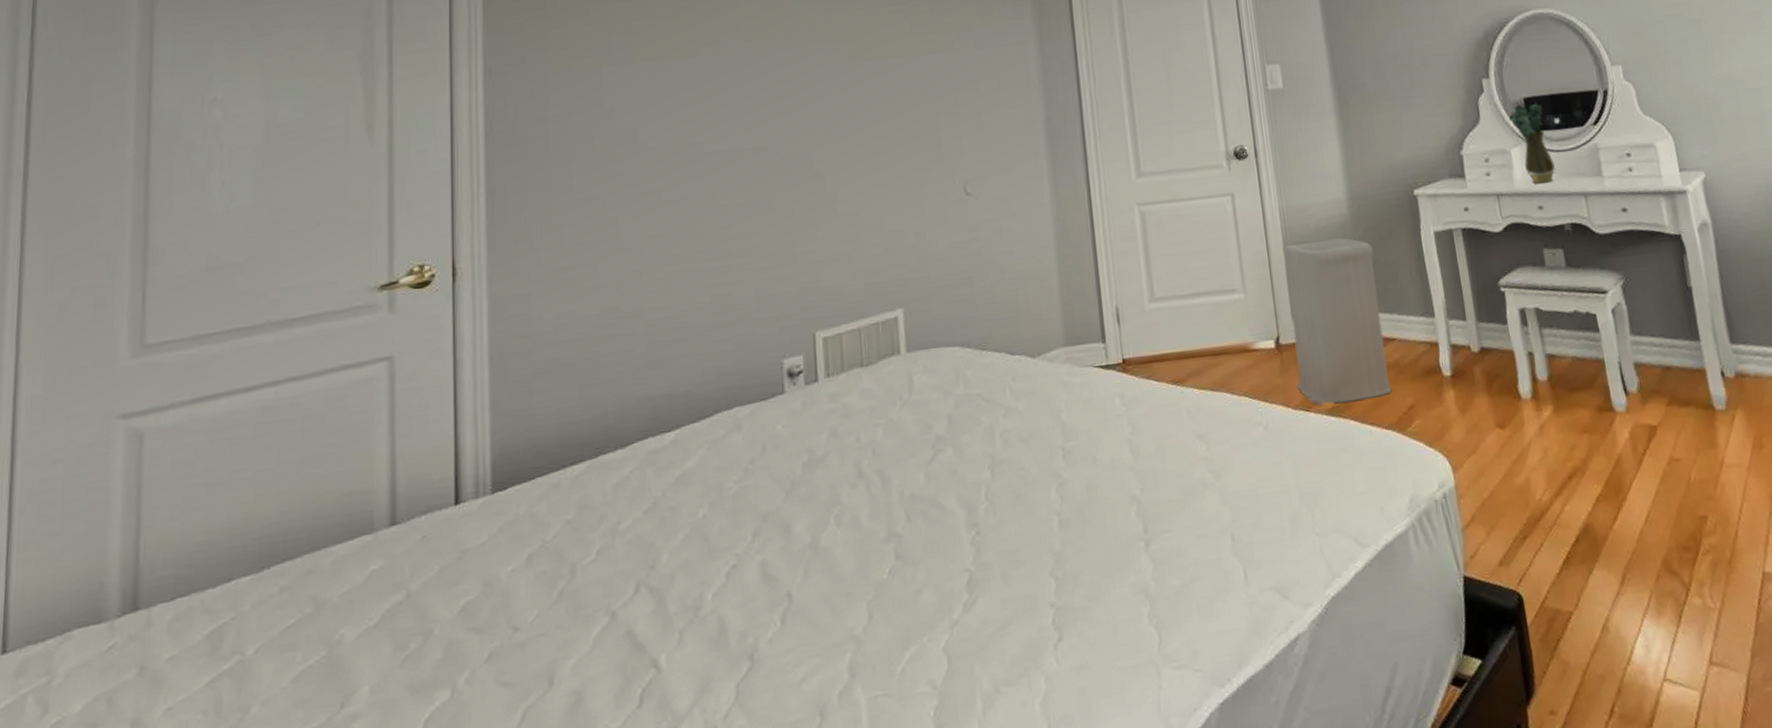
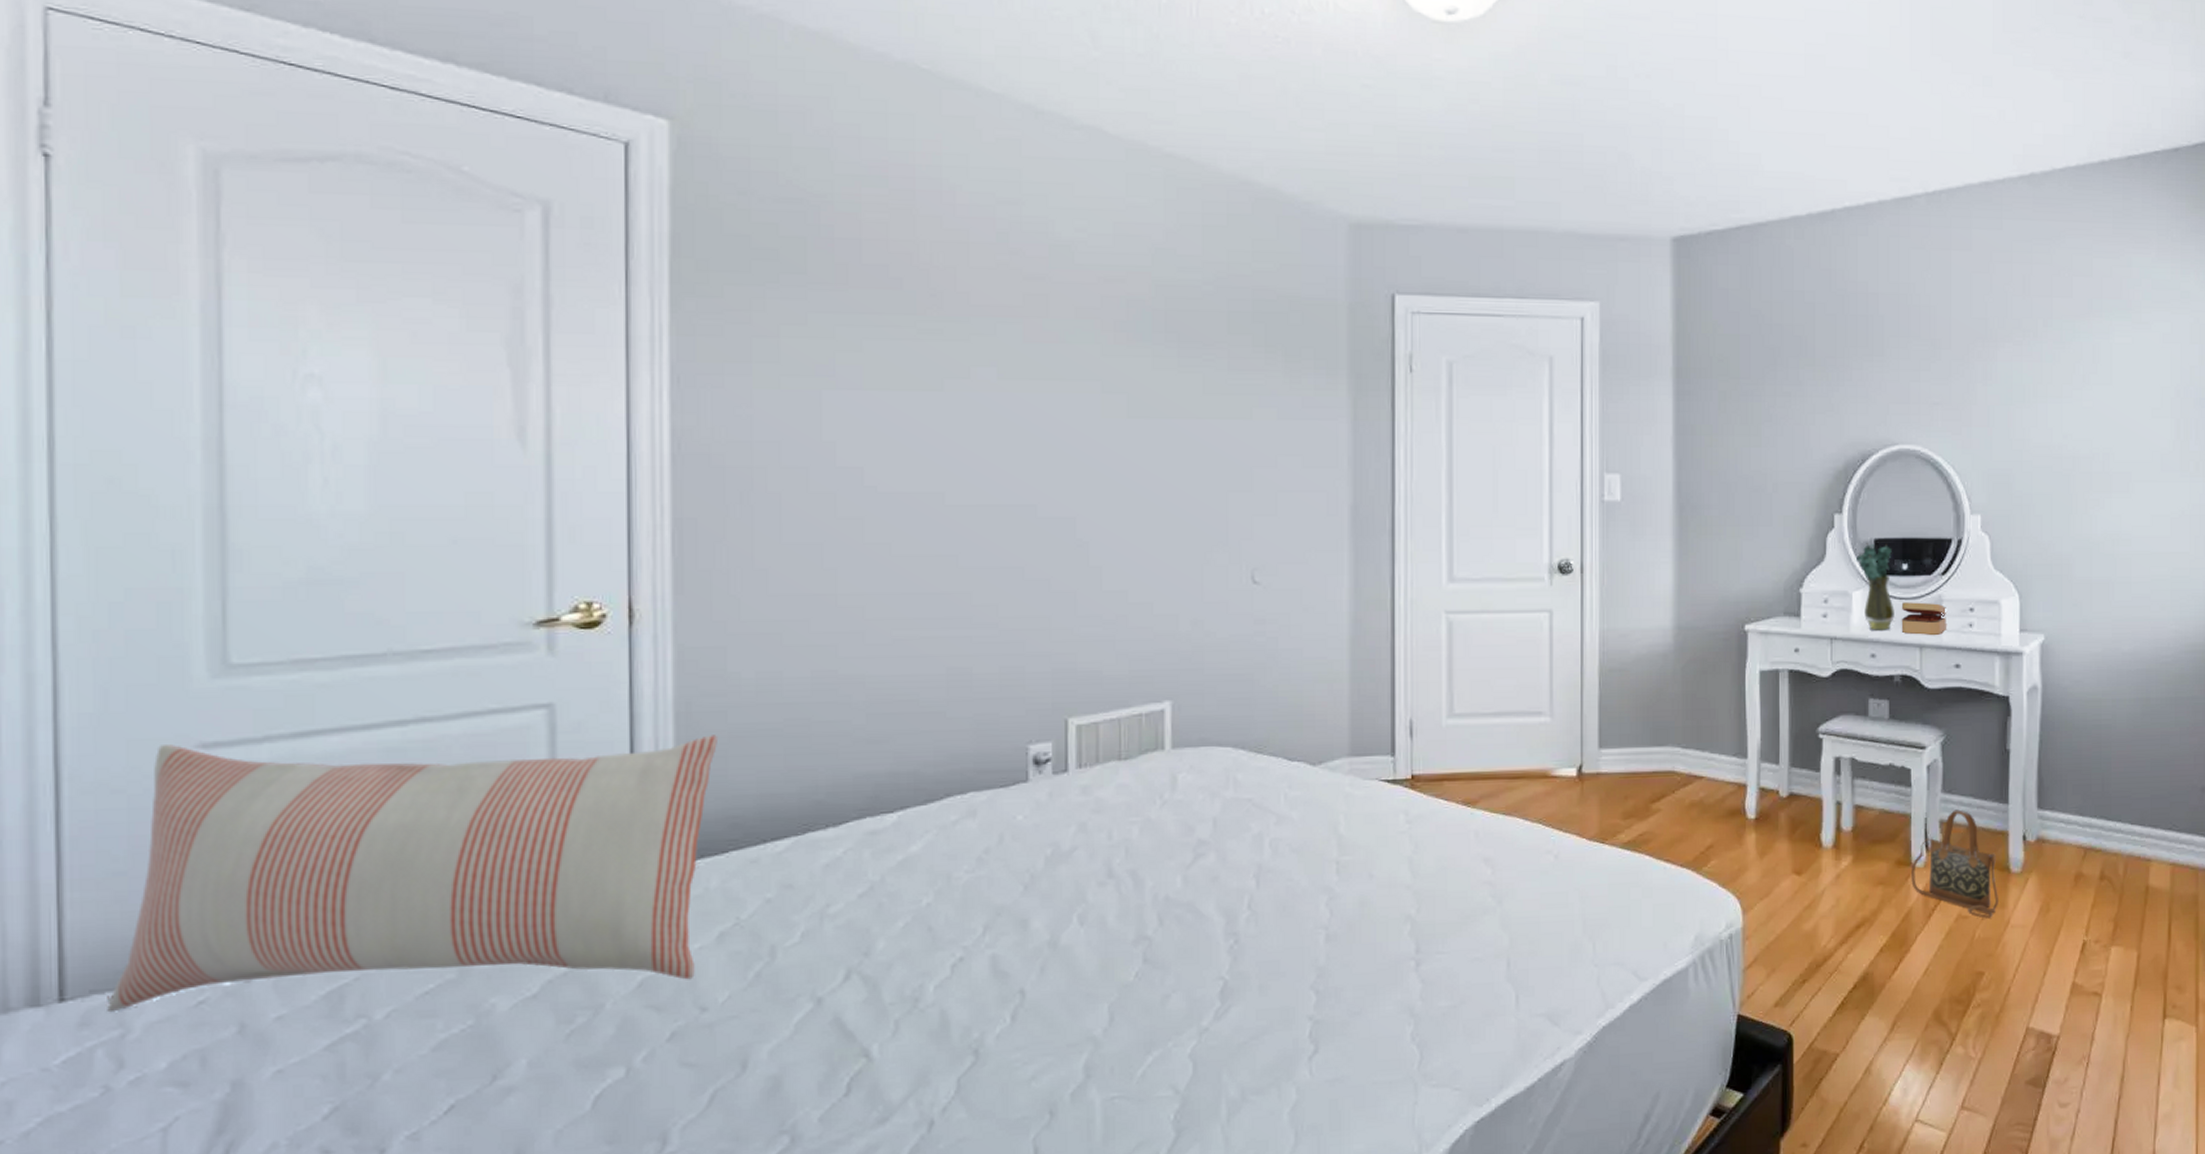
pillow: none [38,372,524,662] -> present [107,735,717,1013]
laundry basket: present [1283,238,1392,407] -> none [1594,668,1694,840]
jewelry box: none [1559,152,1607,184] -> present [1901,602,1946,635]
handbag: none [1613,350,1709,460] -> present [1911,809,1998,919]

